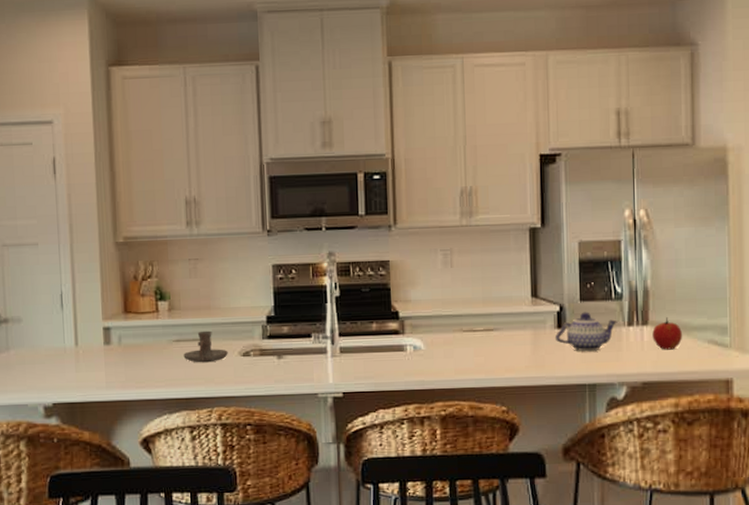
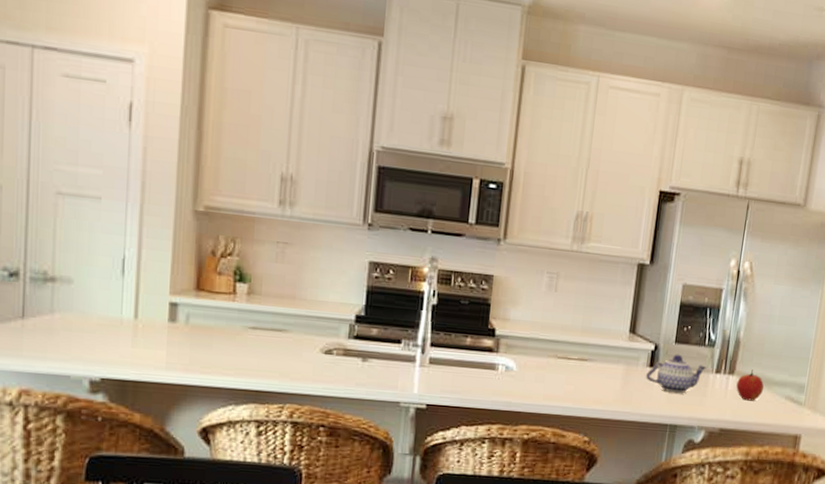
candle holder: present [183,330,228,363] -> none [258,321,309,356]

